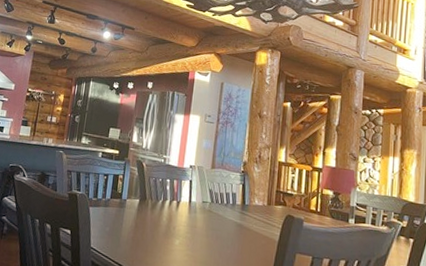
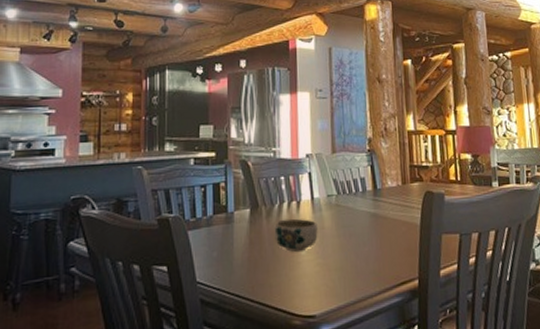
bowl: none [155,213,191,242] -> present [274,218,318,253]

